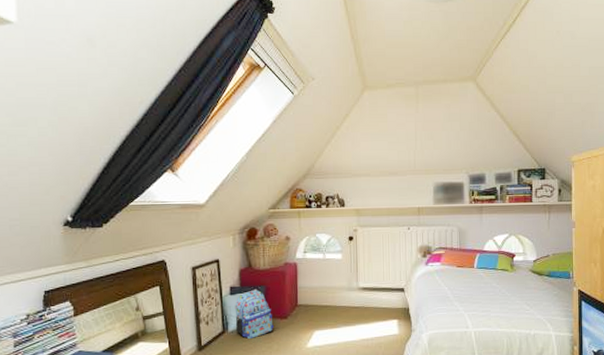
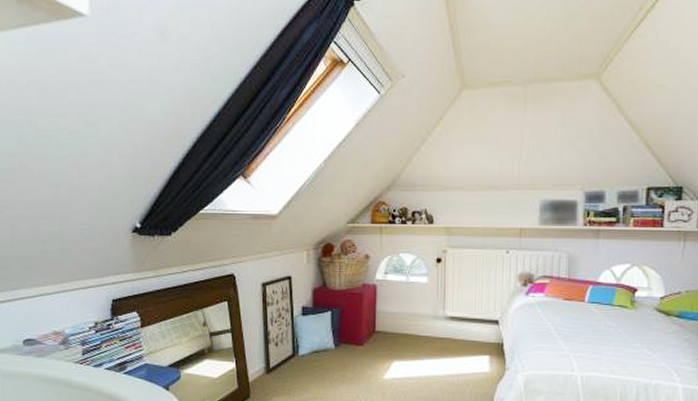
backpack: present [235,290,274,339] -> none [306,312,348,364]

